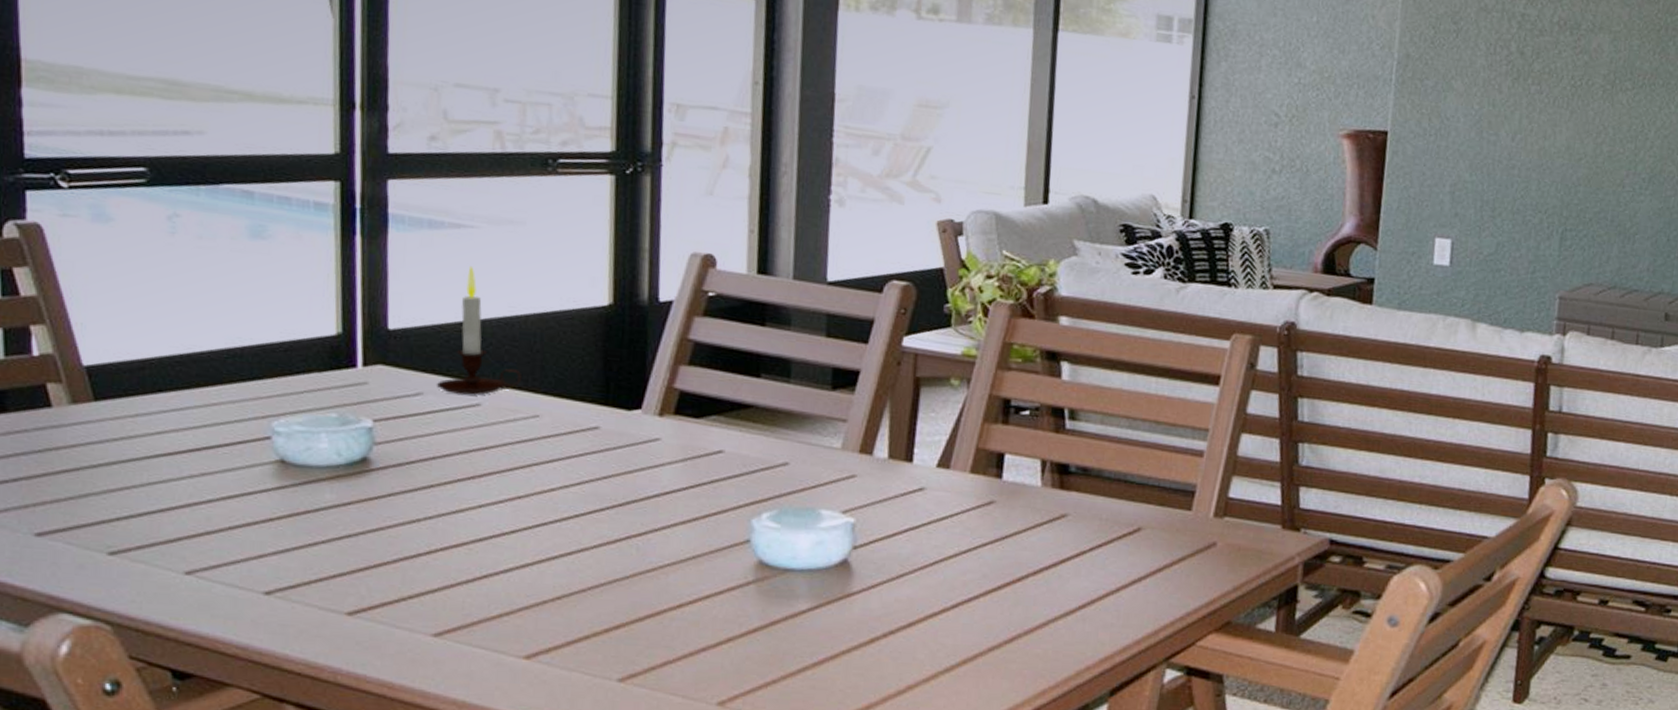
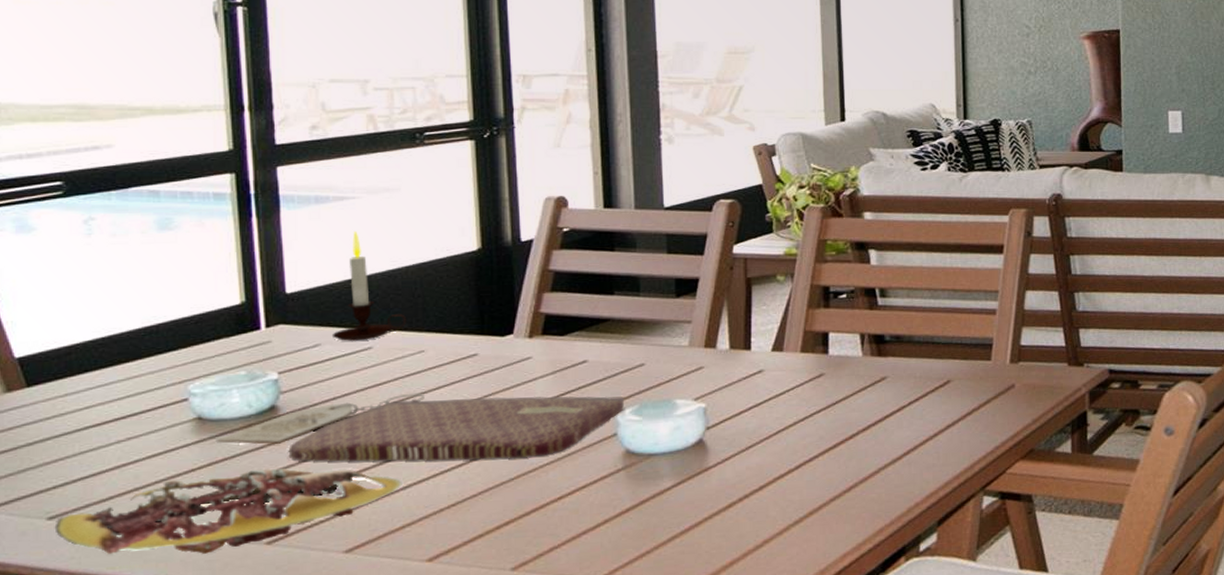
platter: none [115,527,505,617] -> present [54,468,404,554]
placemat: none [298,462,762,555] -> present [215,393,624,462]

